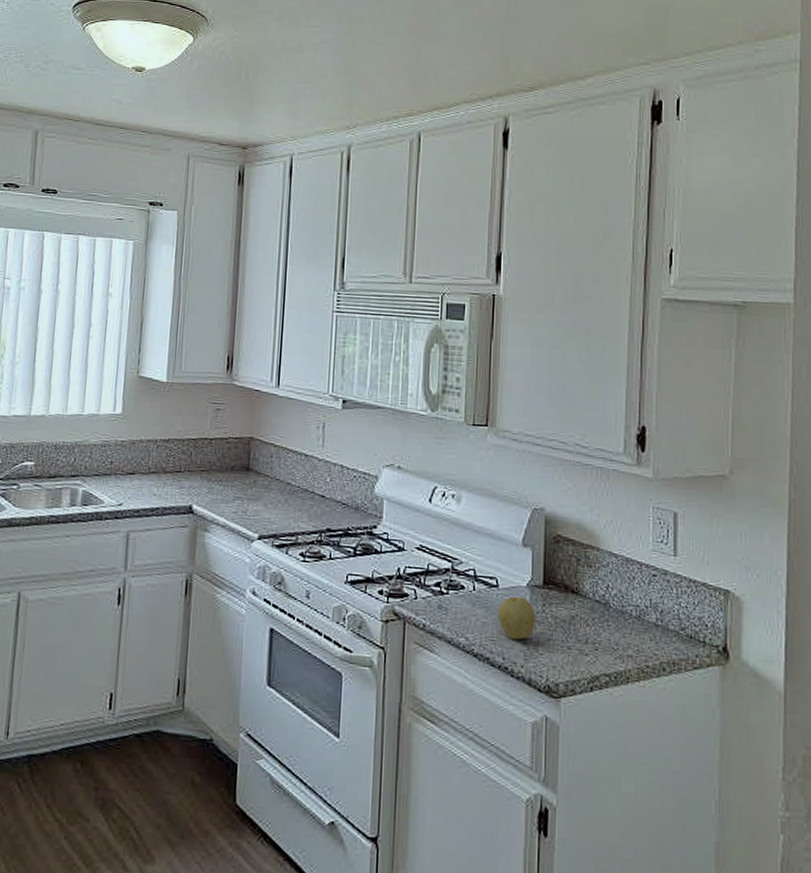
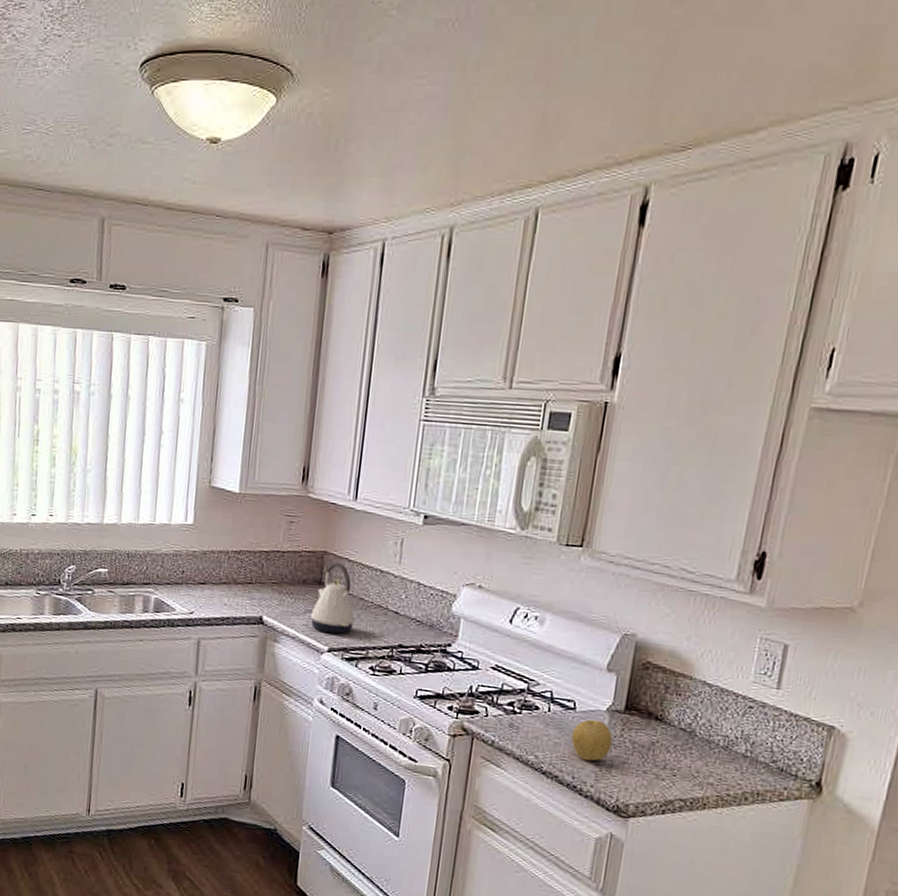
kettle: none [240,448,283,521] -> present [310,562,355,634]

